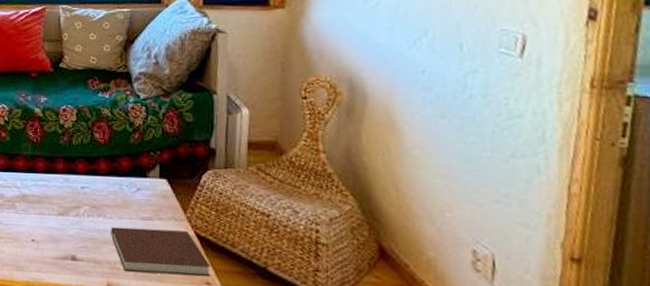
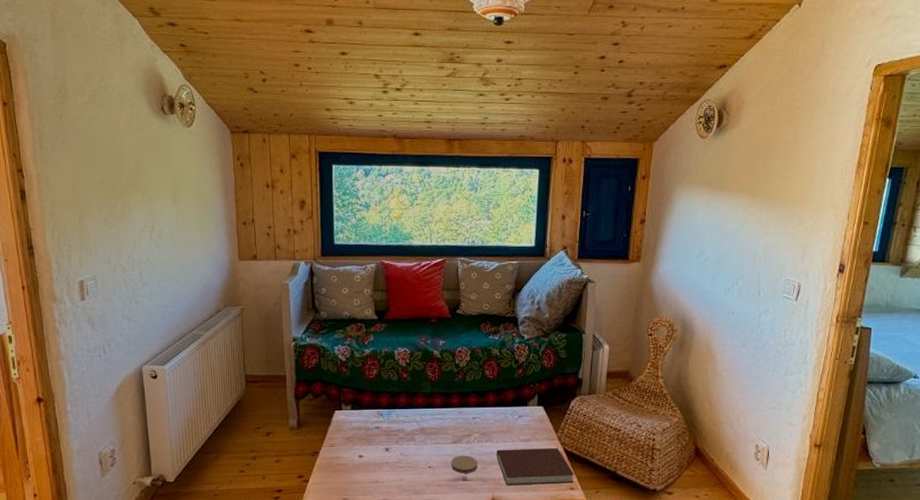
coaster: none [57,230,89,252] -> present [451,455,477,474]

